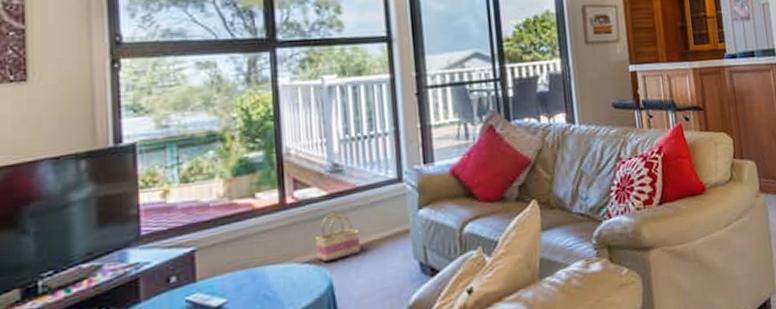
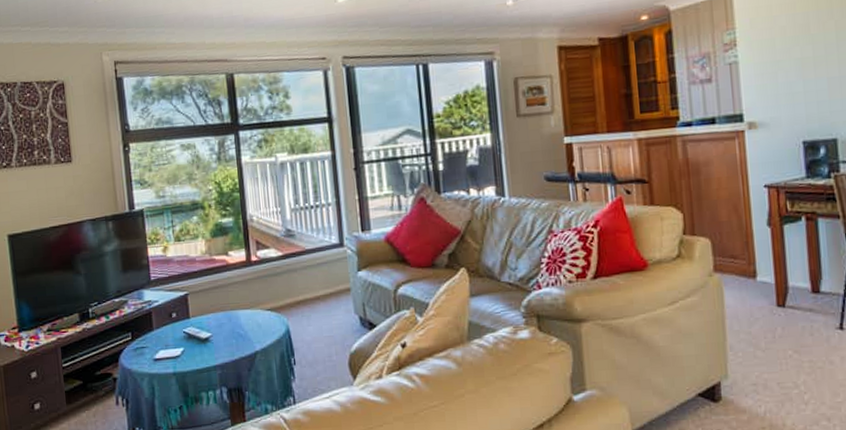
basket: present [315,213,360,262] -> none [275,271,310,311]

